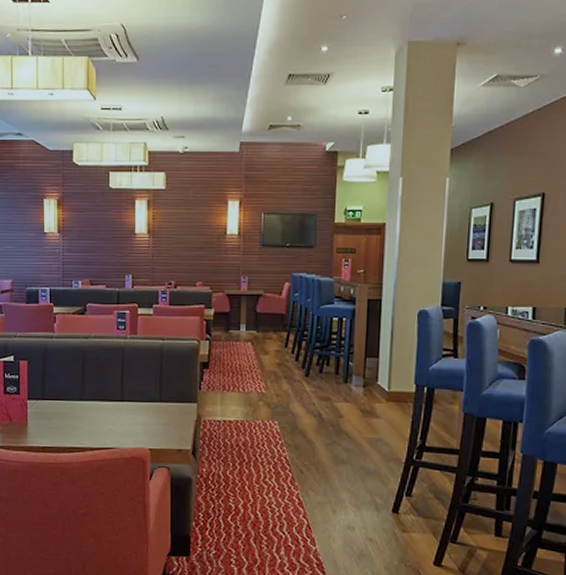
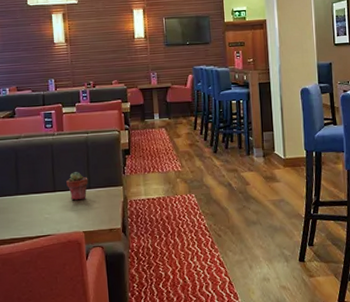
potted succulent: none [135,382,160,414] -> present [66,172,88,201]

